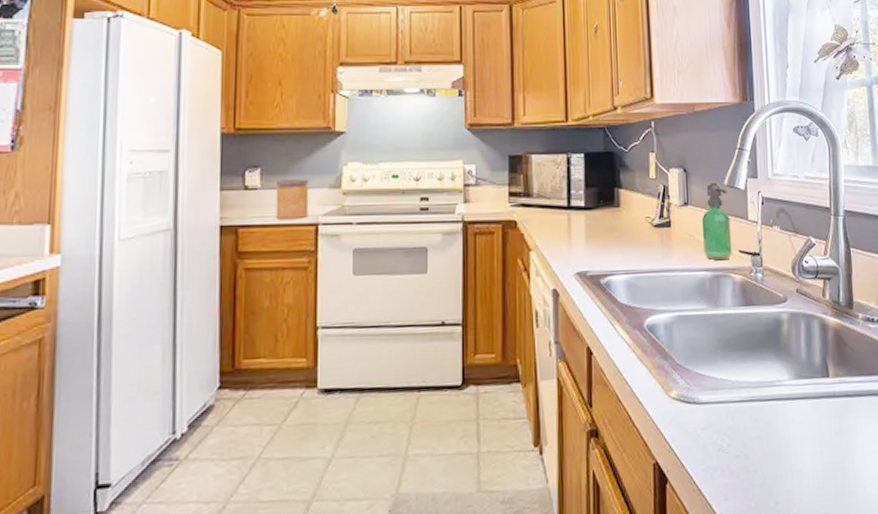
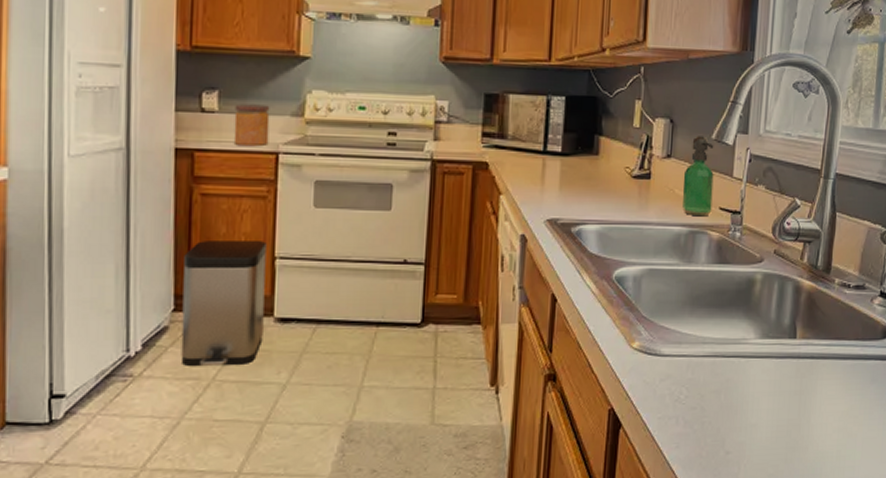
pedal bin: none [226,312,309,445] -> present [181,241,267,366]

